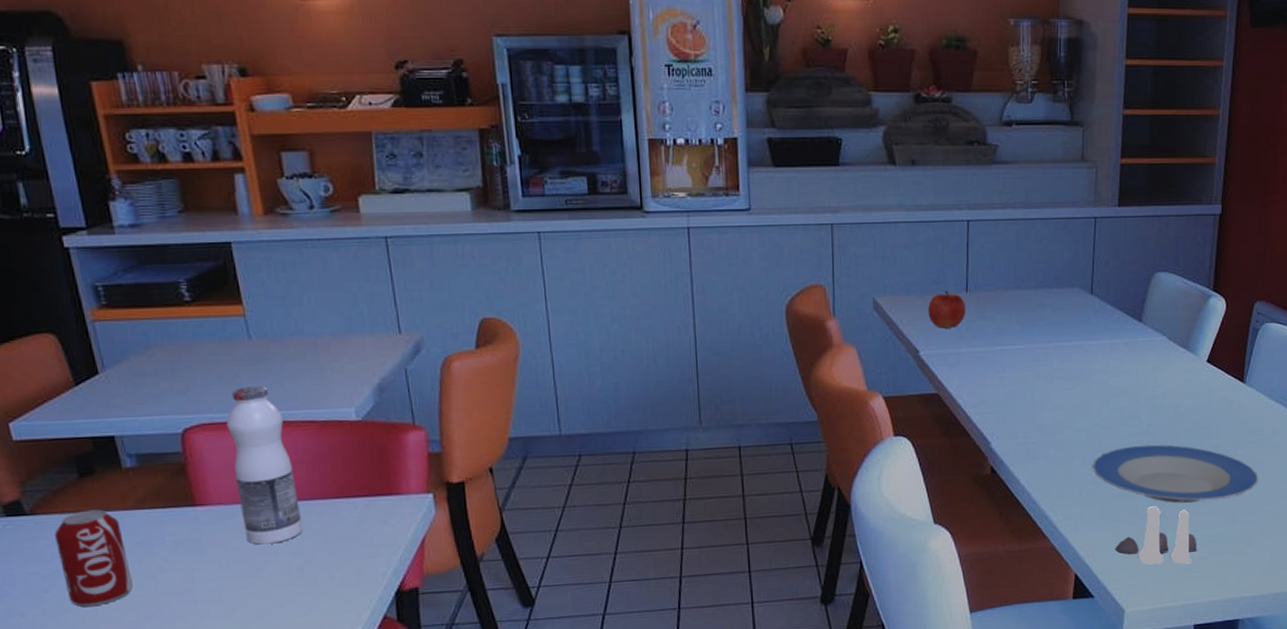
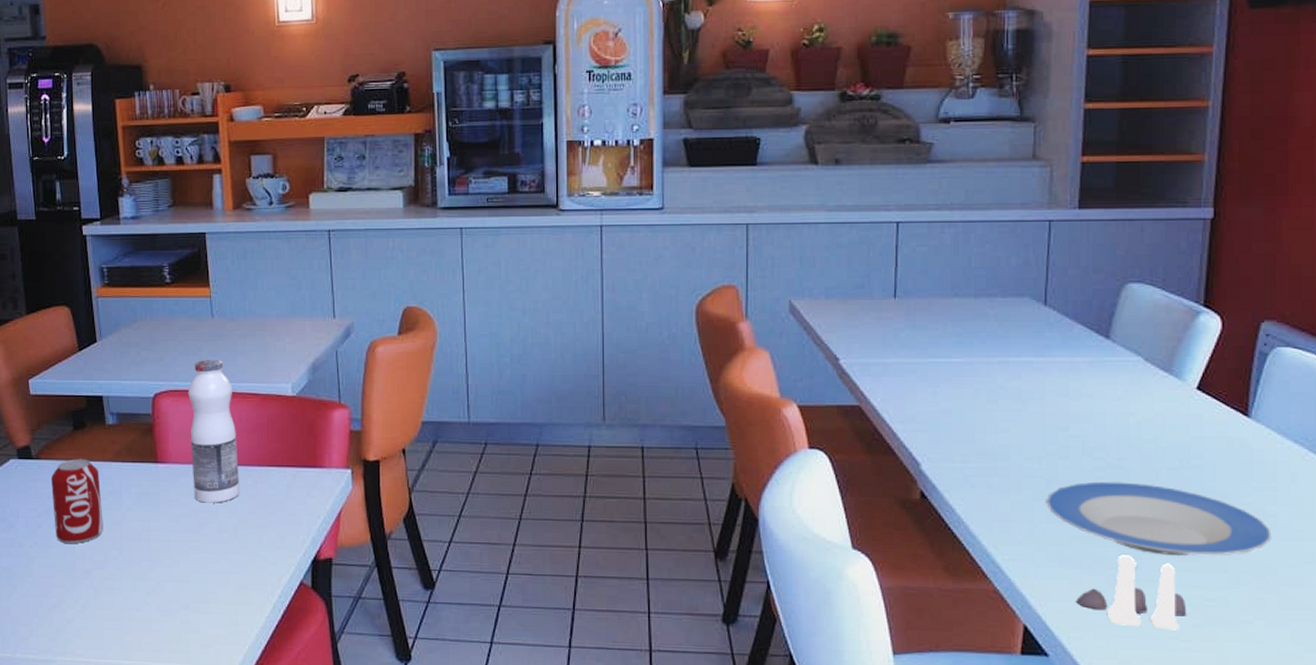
apple: present [928,291,966,328] -> none [850,296,893,336]

